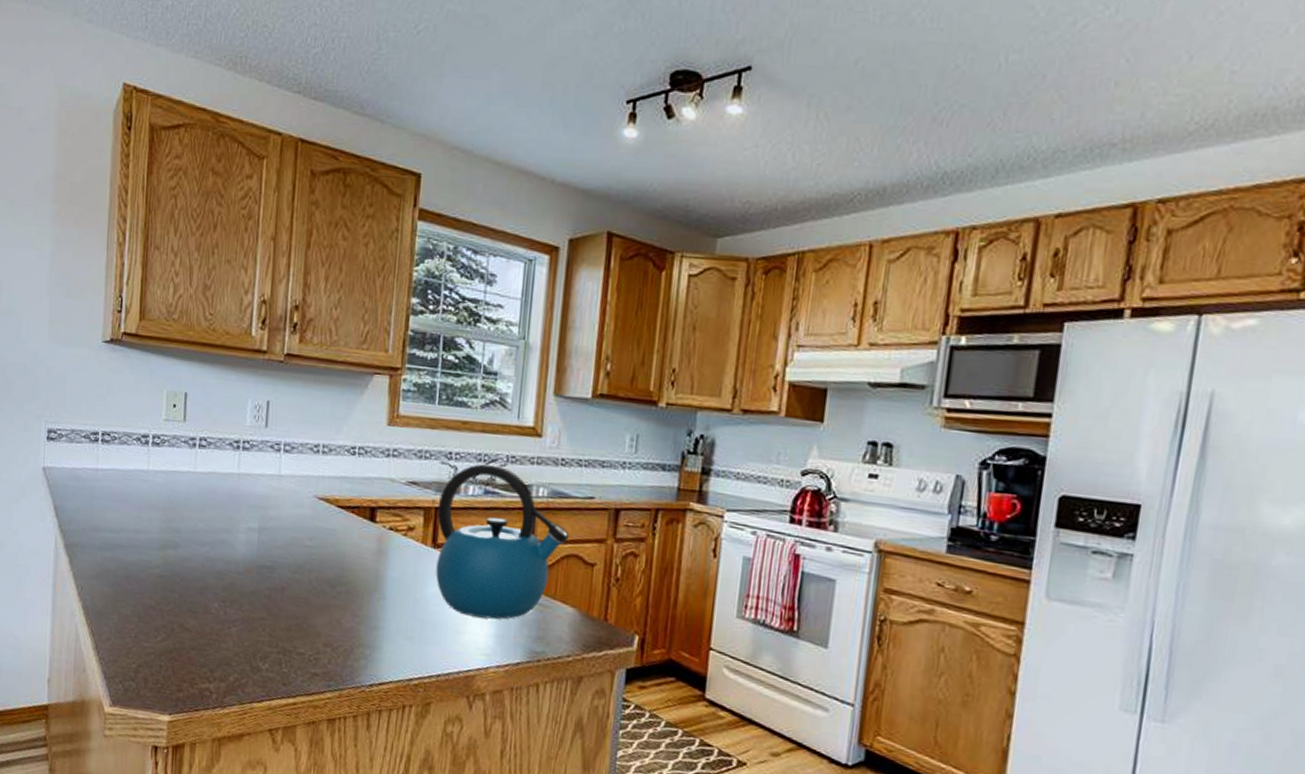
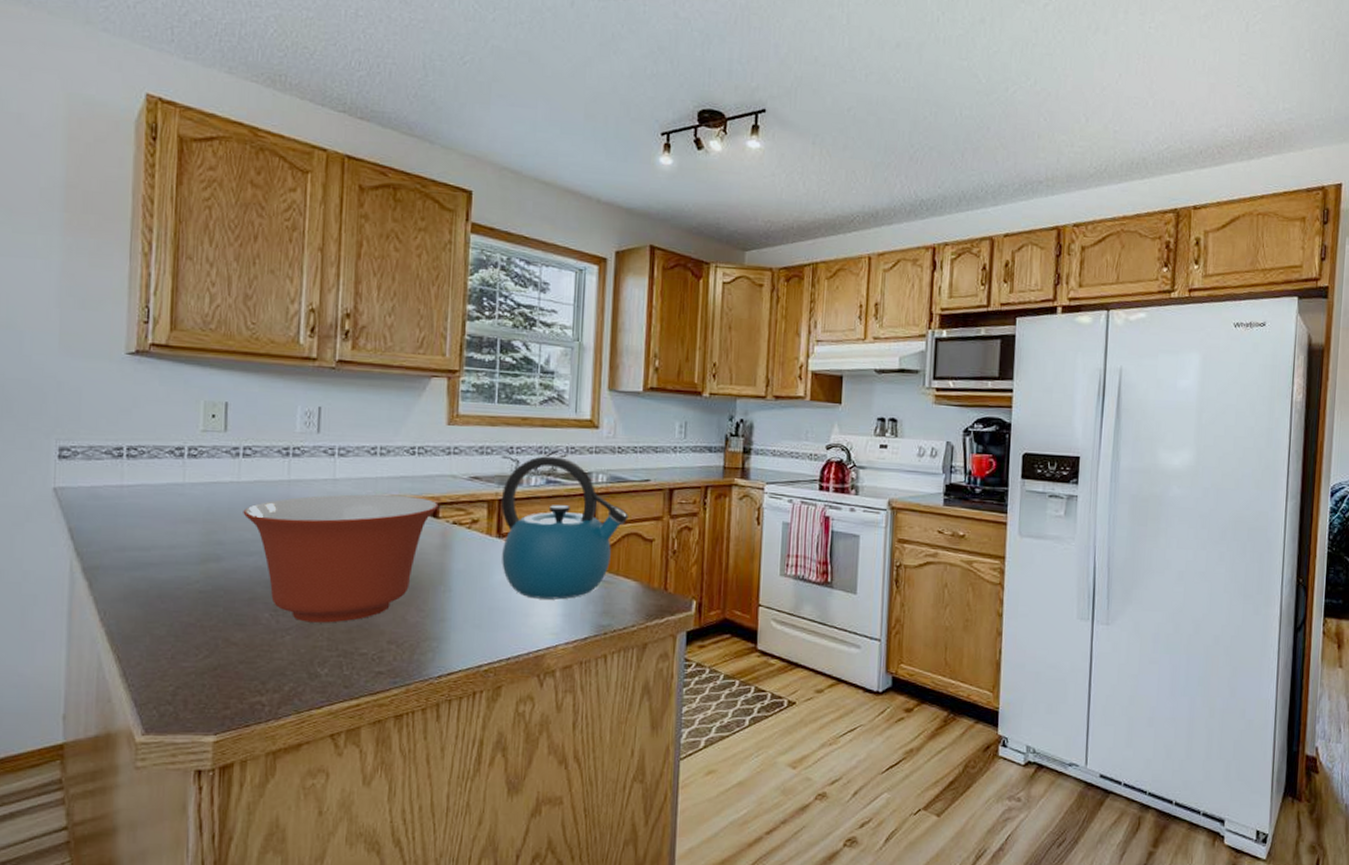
mixing bowl: none [198,491,376,620] -> present [243,494,439,623]

